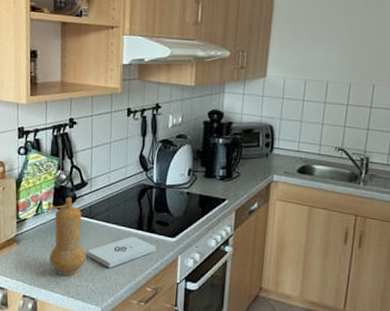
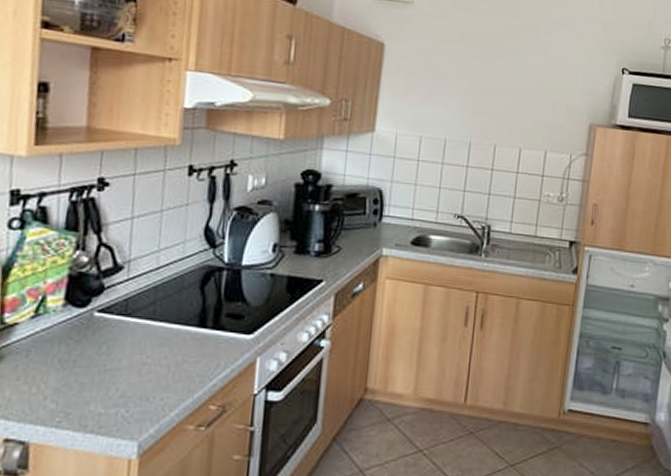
pepper mill: present [46,197,86,276] -> none [52,287,117,401]
notepad: present [87,236,157,268] -> none [119,336,226,383]

